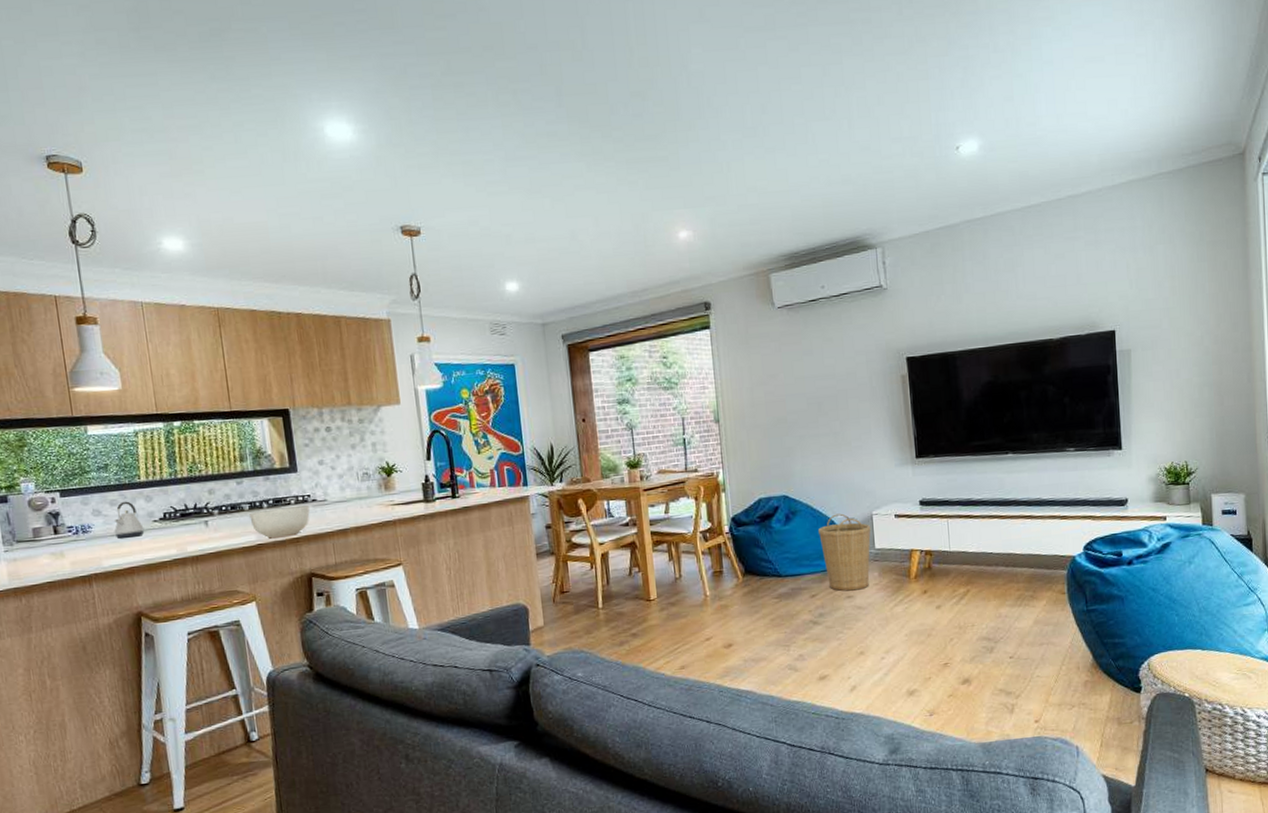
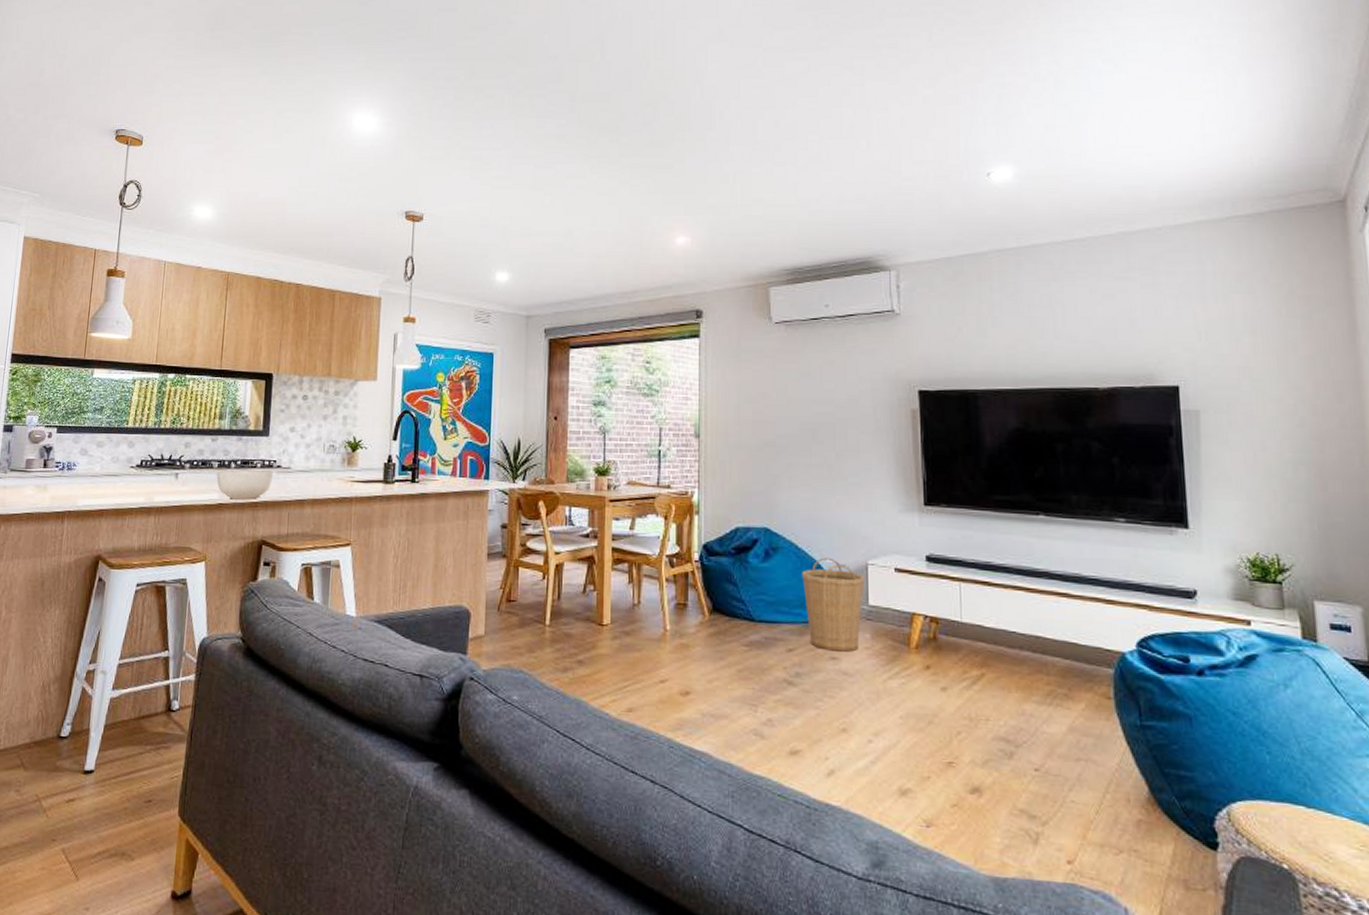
kettle: present [114,501,144,540] -> none [94,444,121,481]

